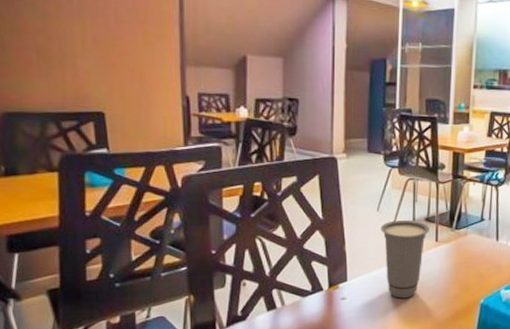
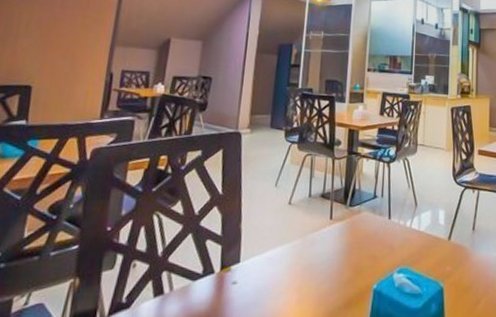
cup: present [380,220,429,298] -> none [277,197,325,283]

